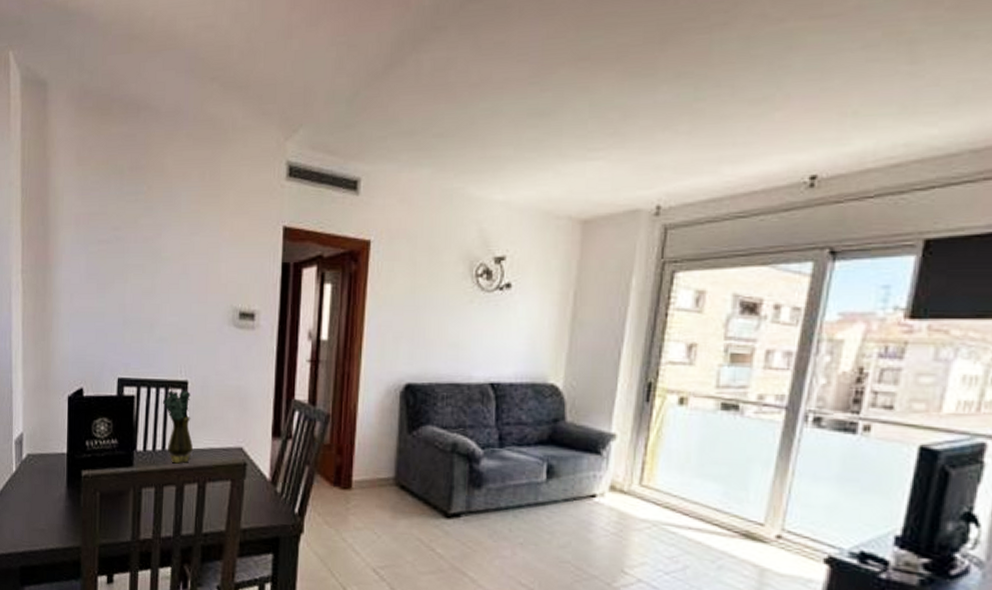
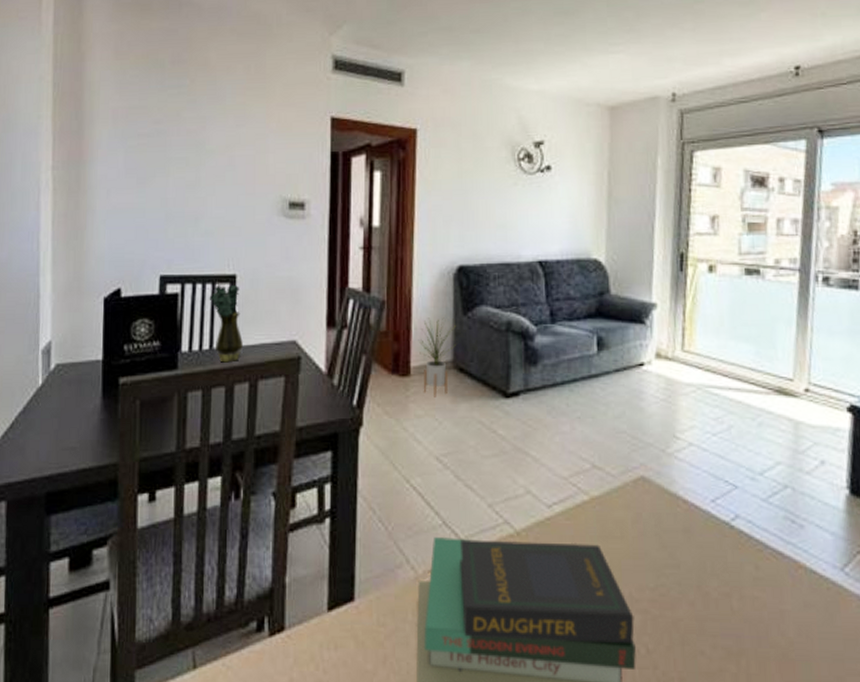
house plant: none [362,434,399,512] -> present [419,317,456,398]

